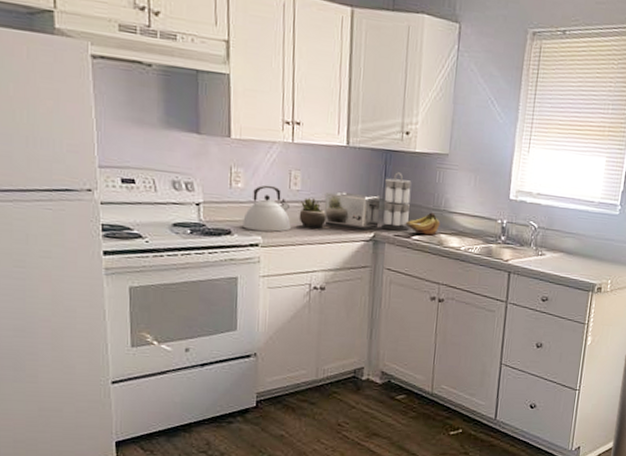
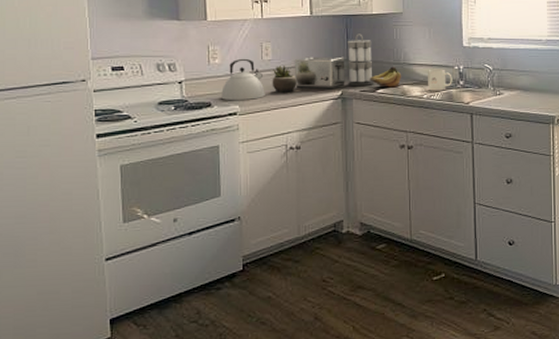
mug: none [467,219,494,245] -> present [428,68,452,91]

